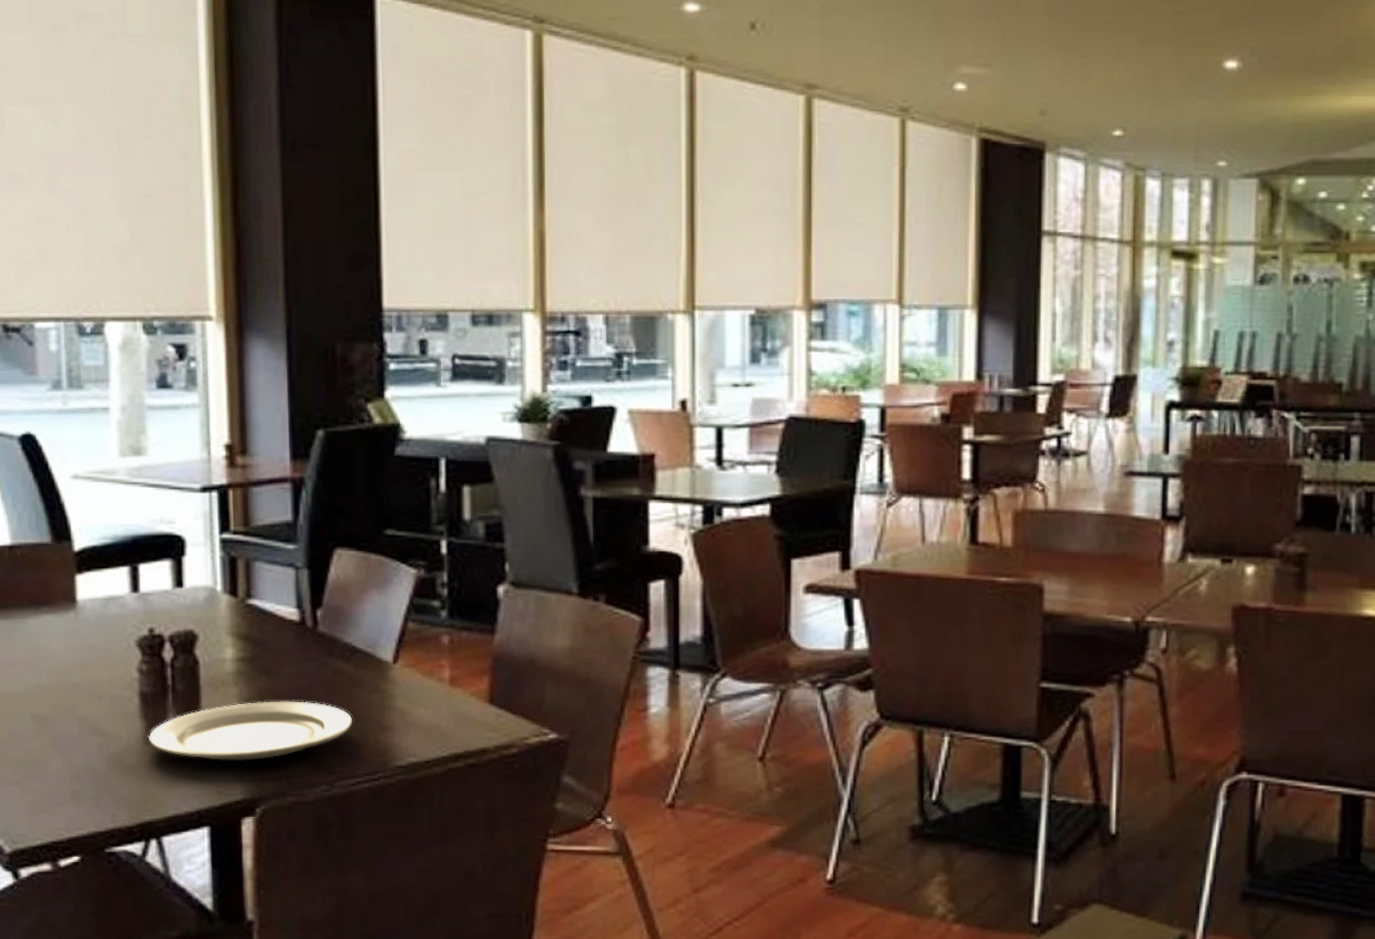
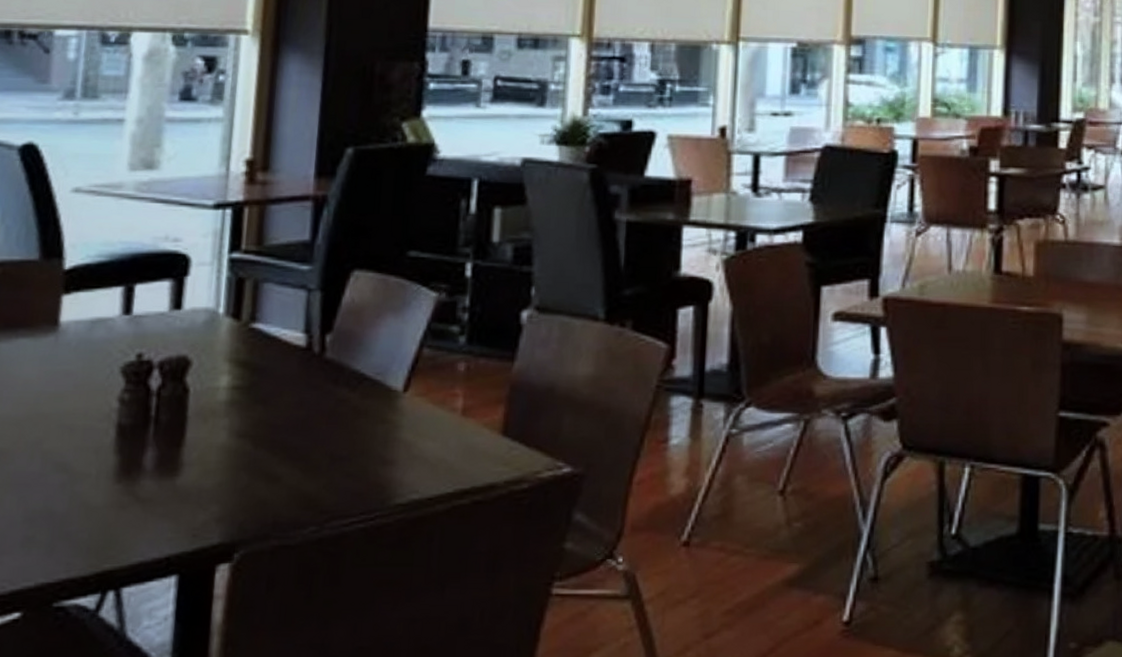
plate: present [148,701,353,761] -> none [120,433,353,500]

